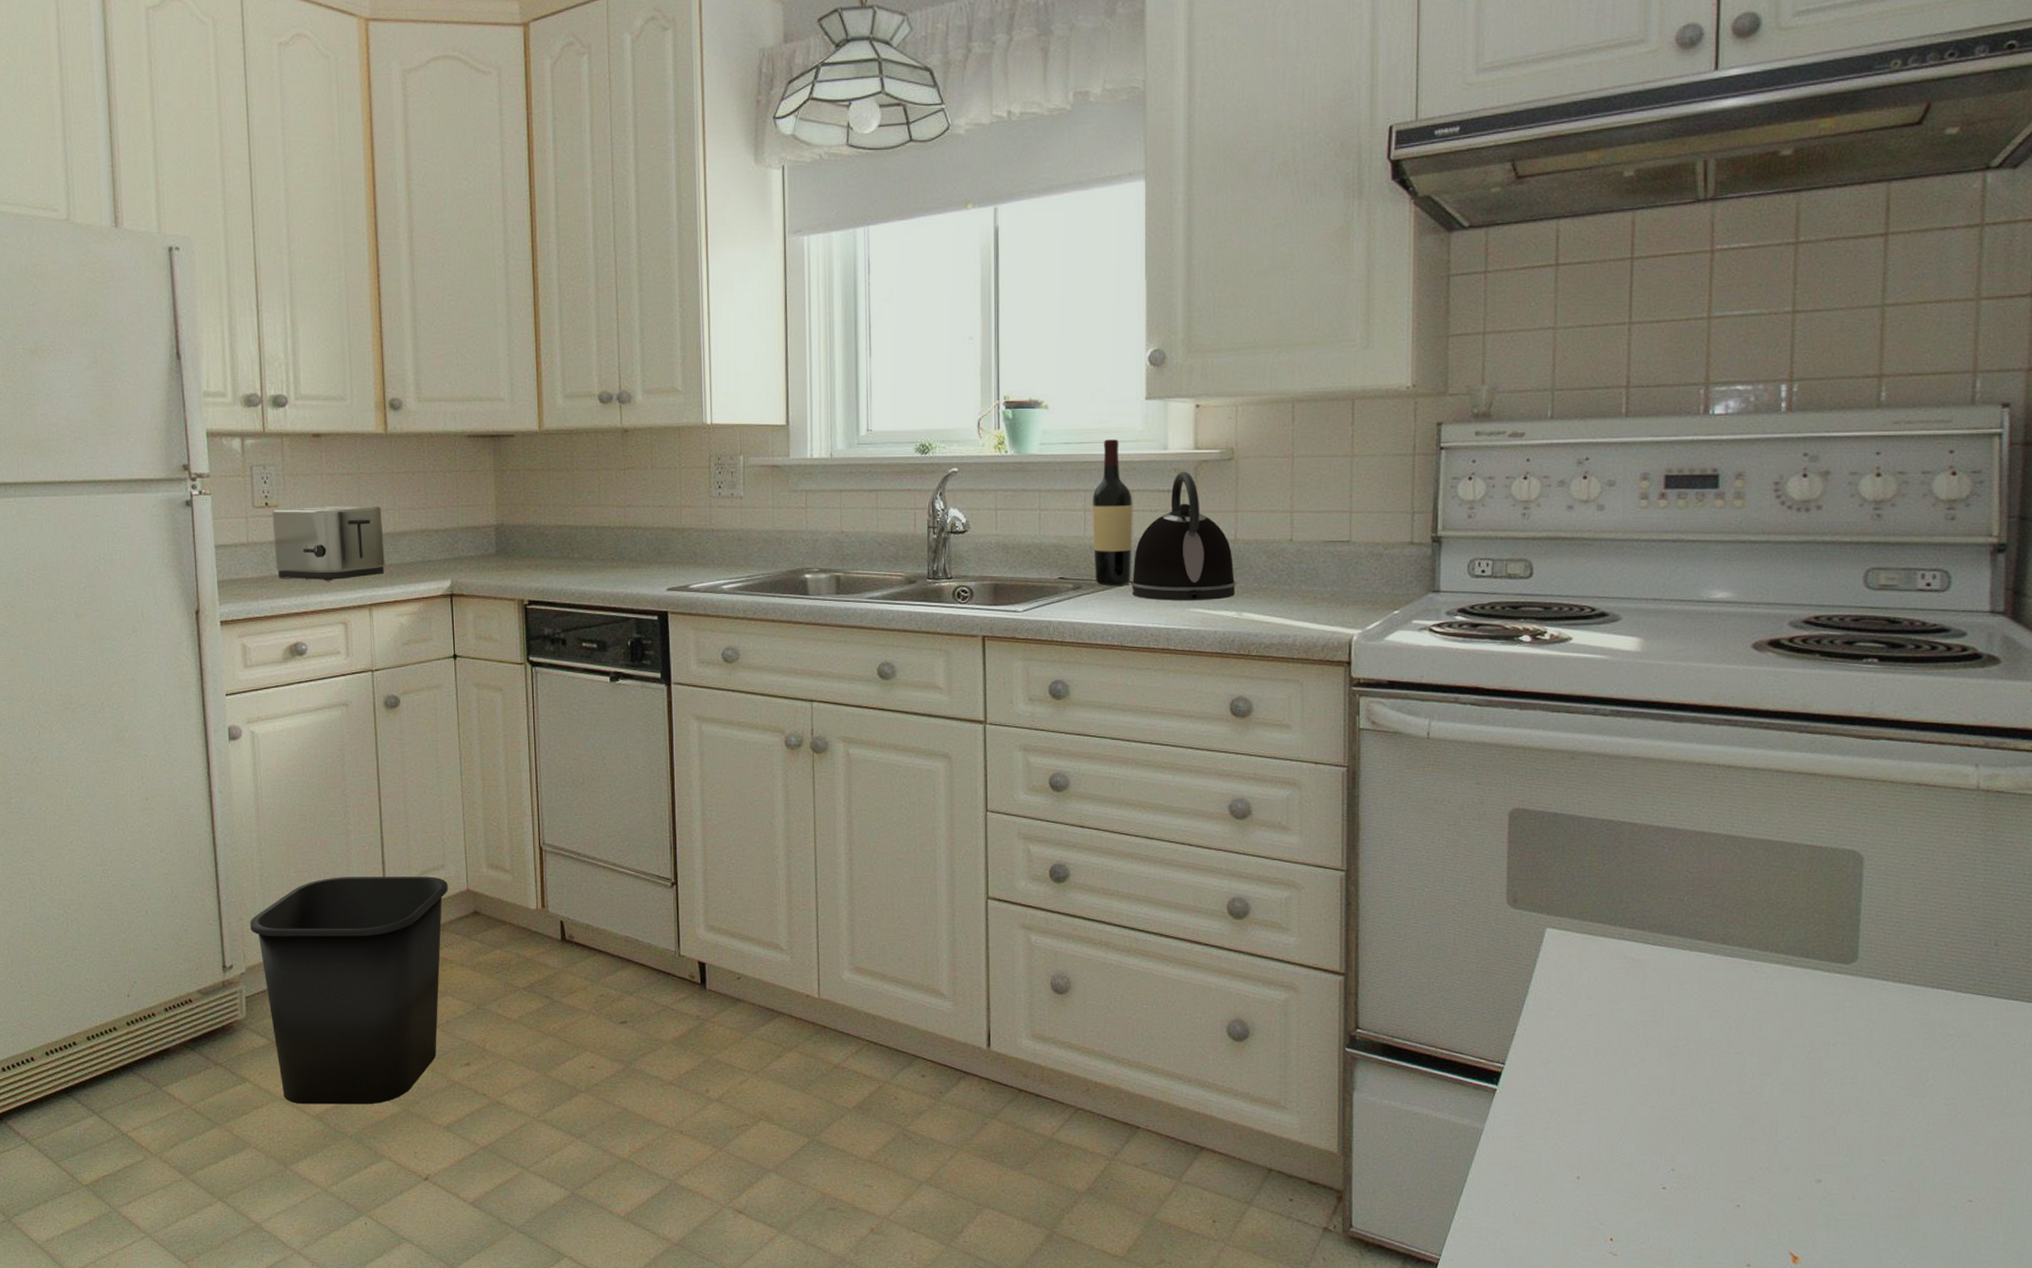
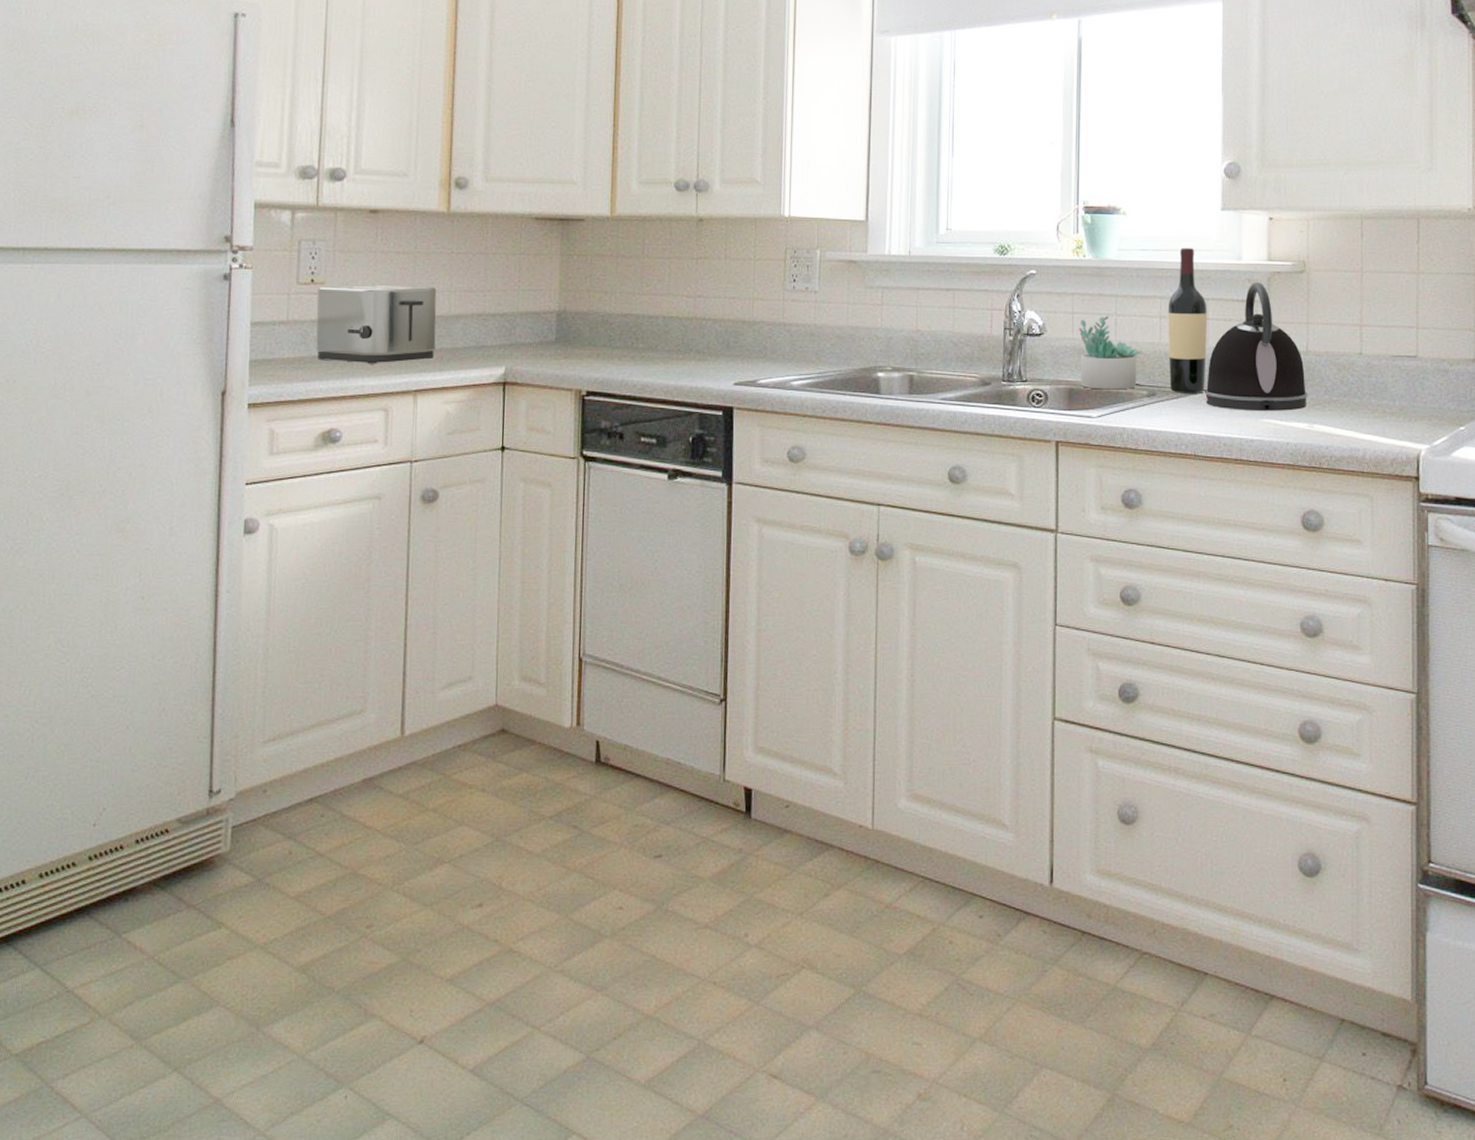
waste bin: present [250,877,448,1105] -> none [246,689,475,954]
succulent plant: none [1002,511,1067,584] -> present [1078,316,1142,390]

